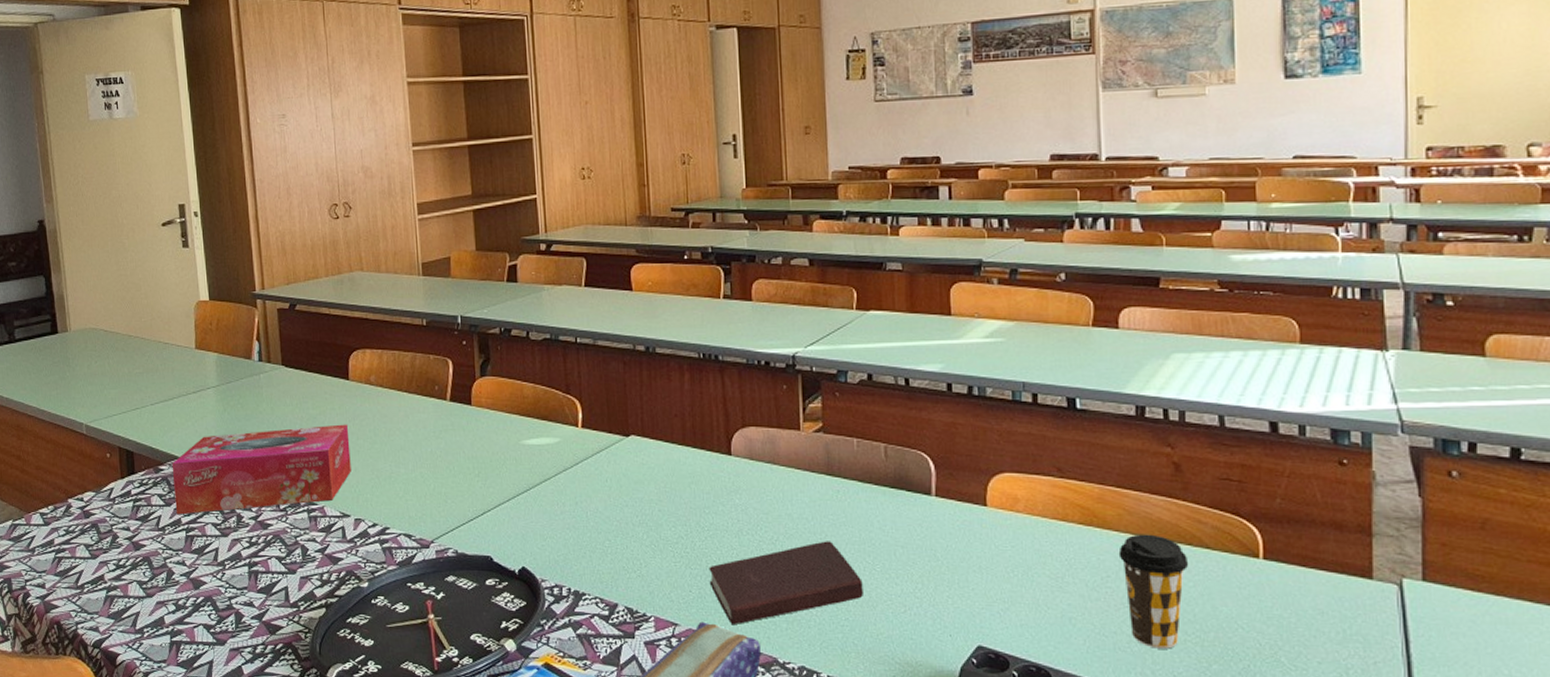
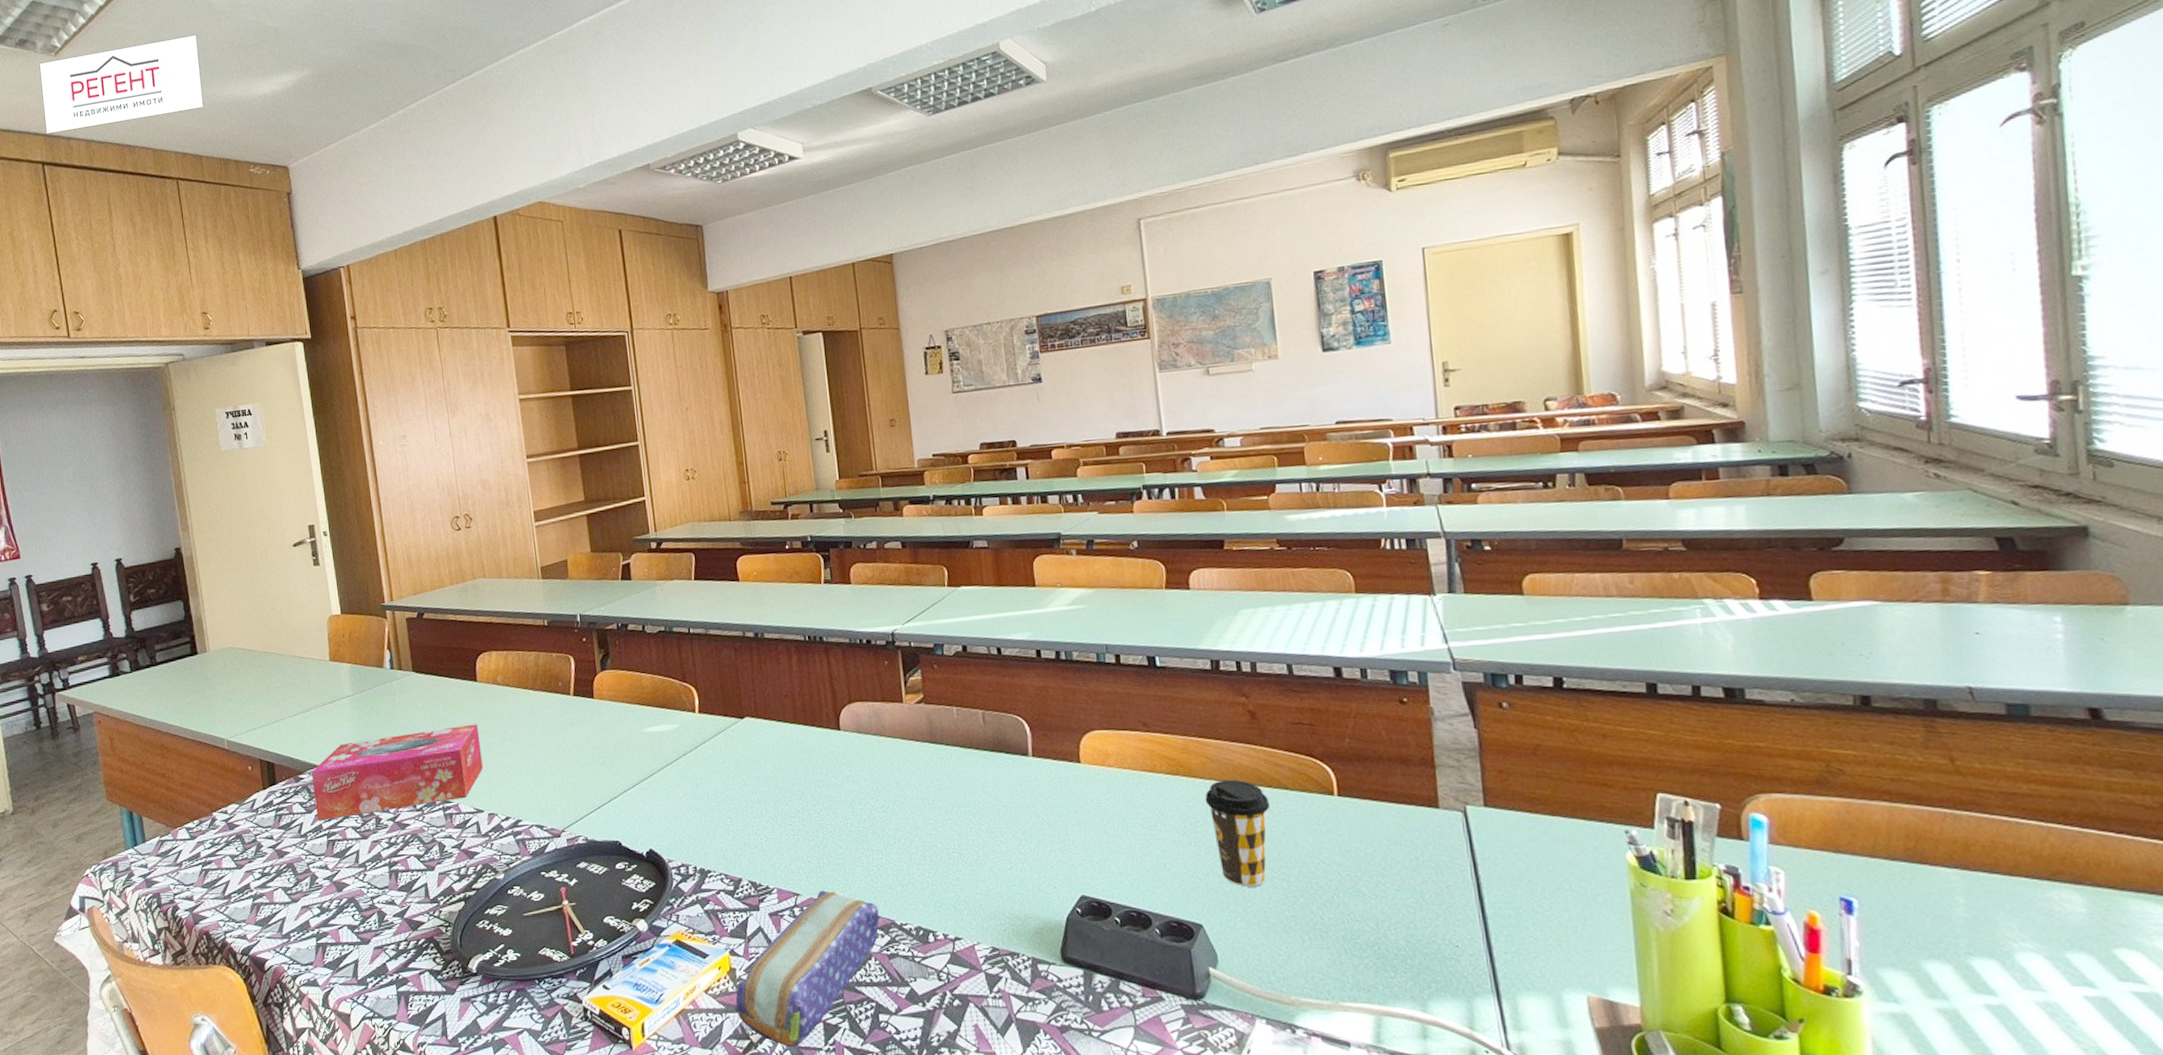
book: present [709,541,865,625] -> none [825,805,973,892]

